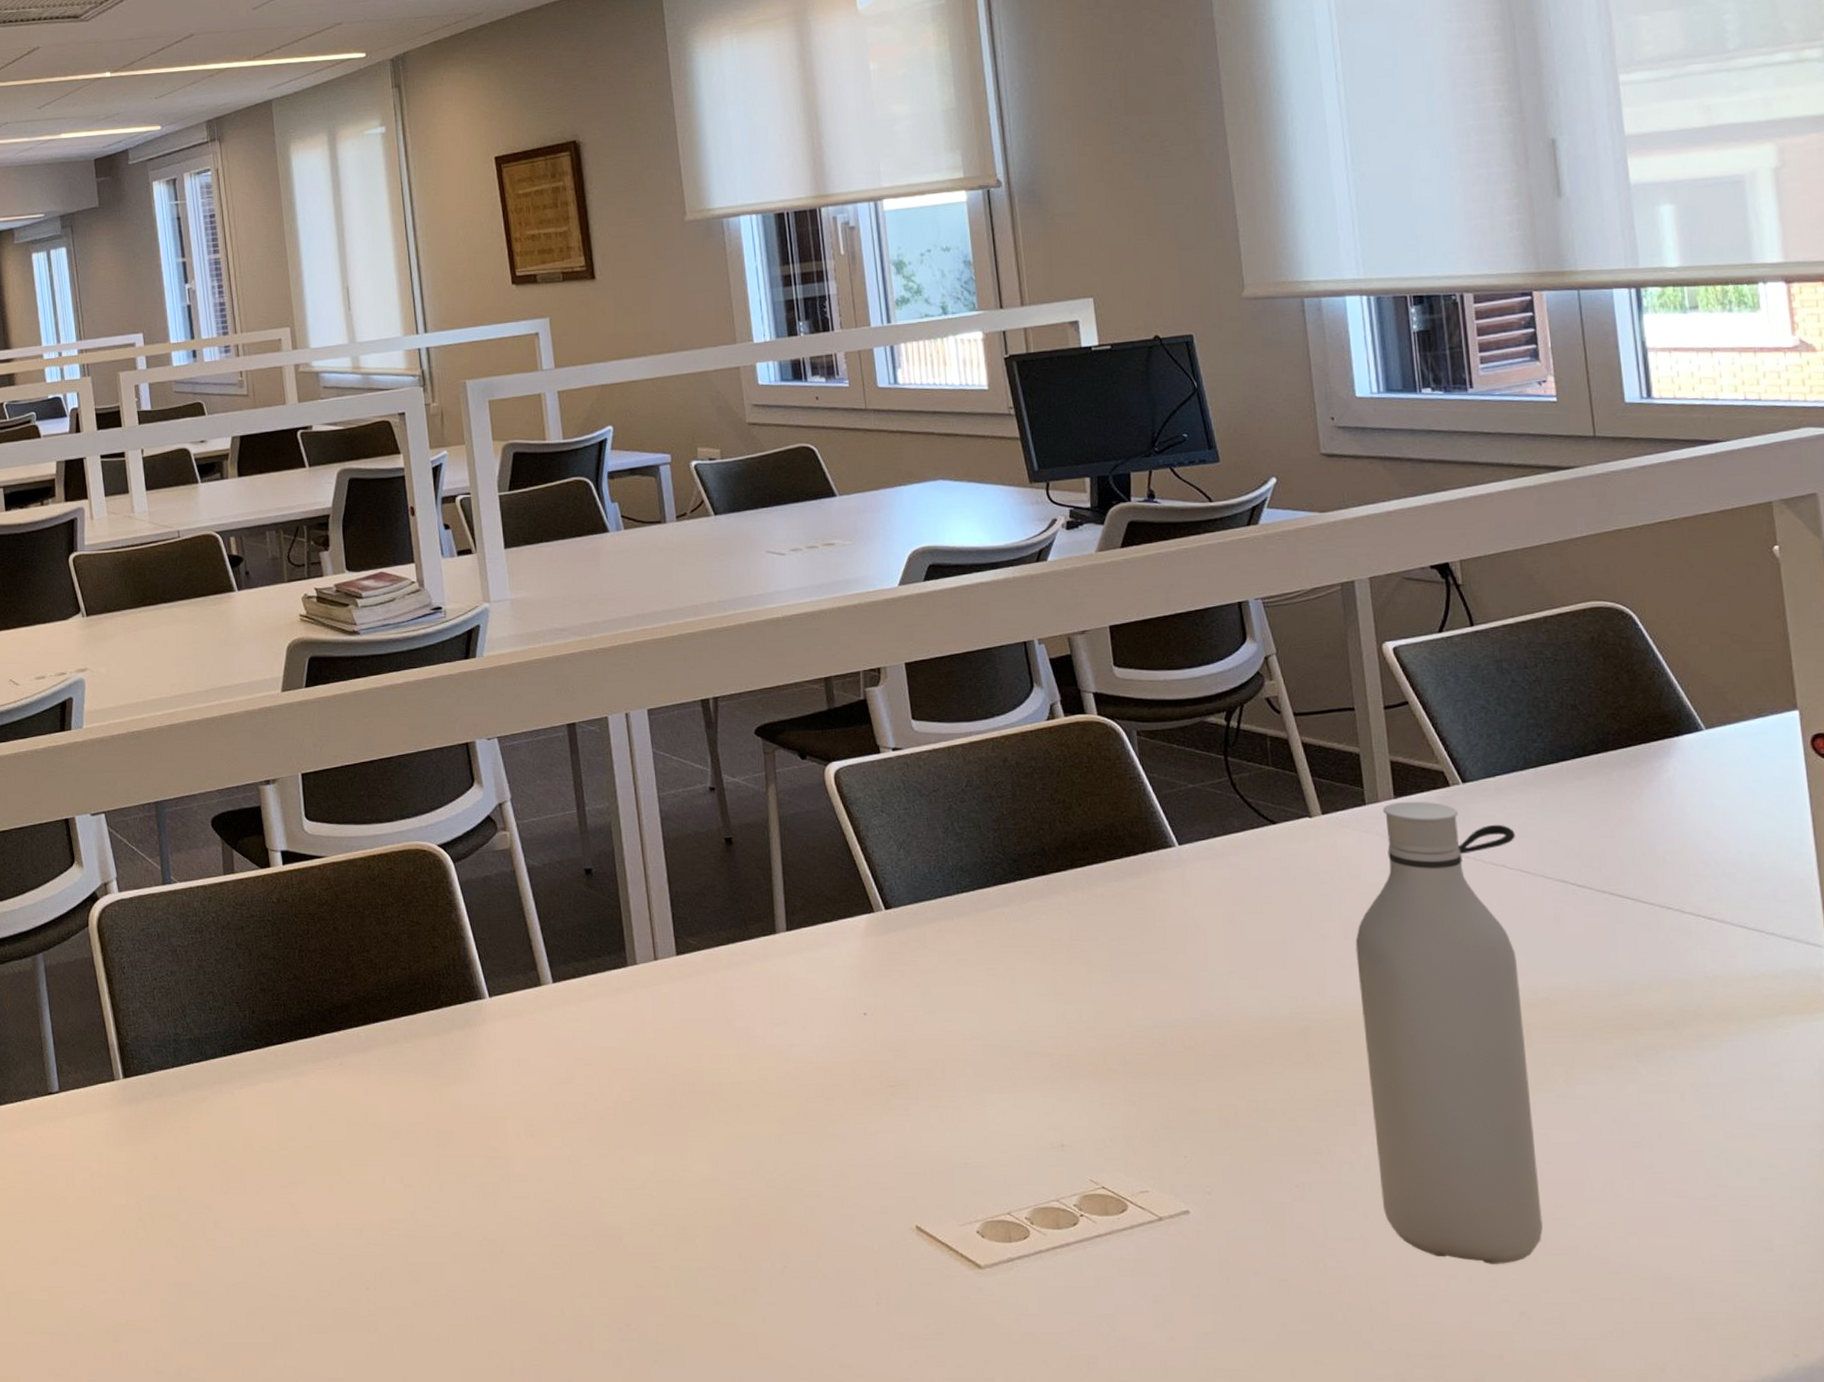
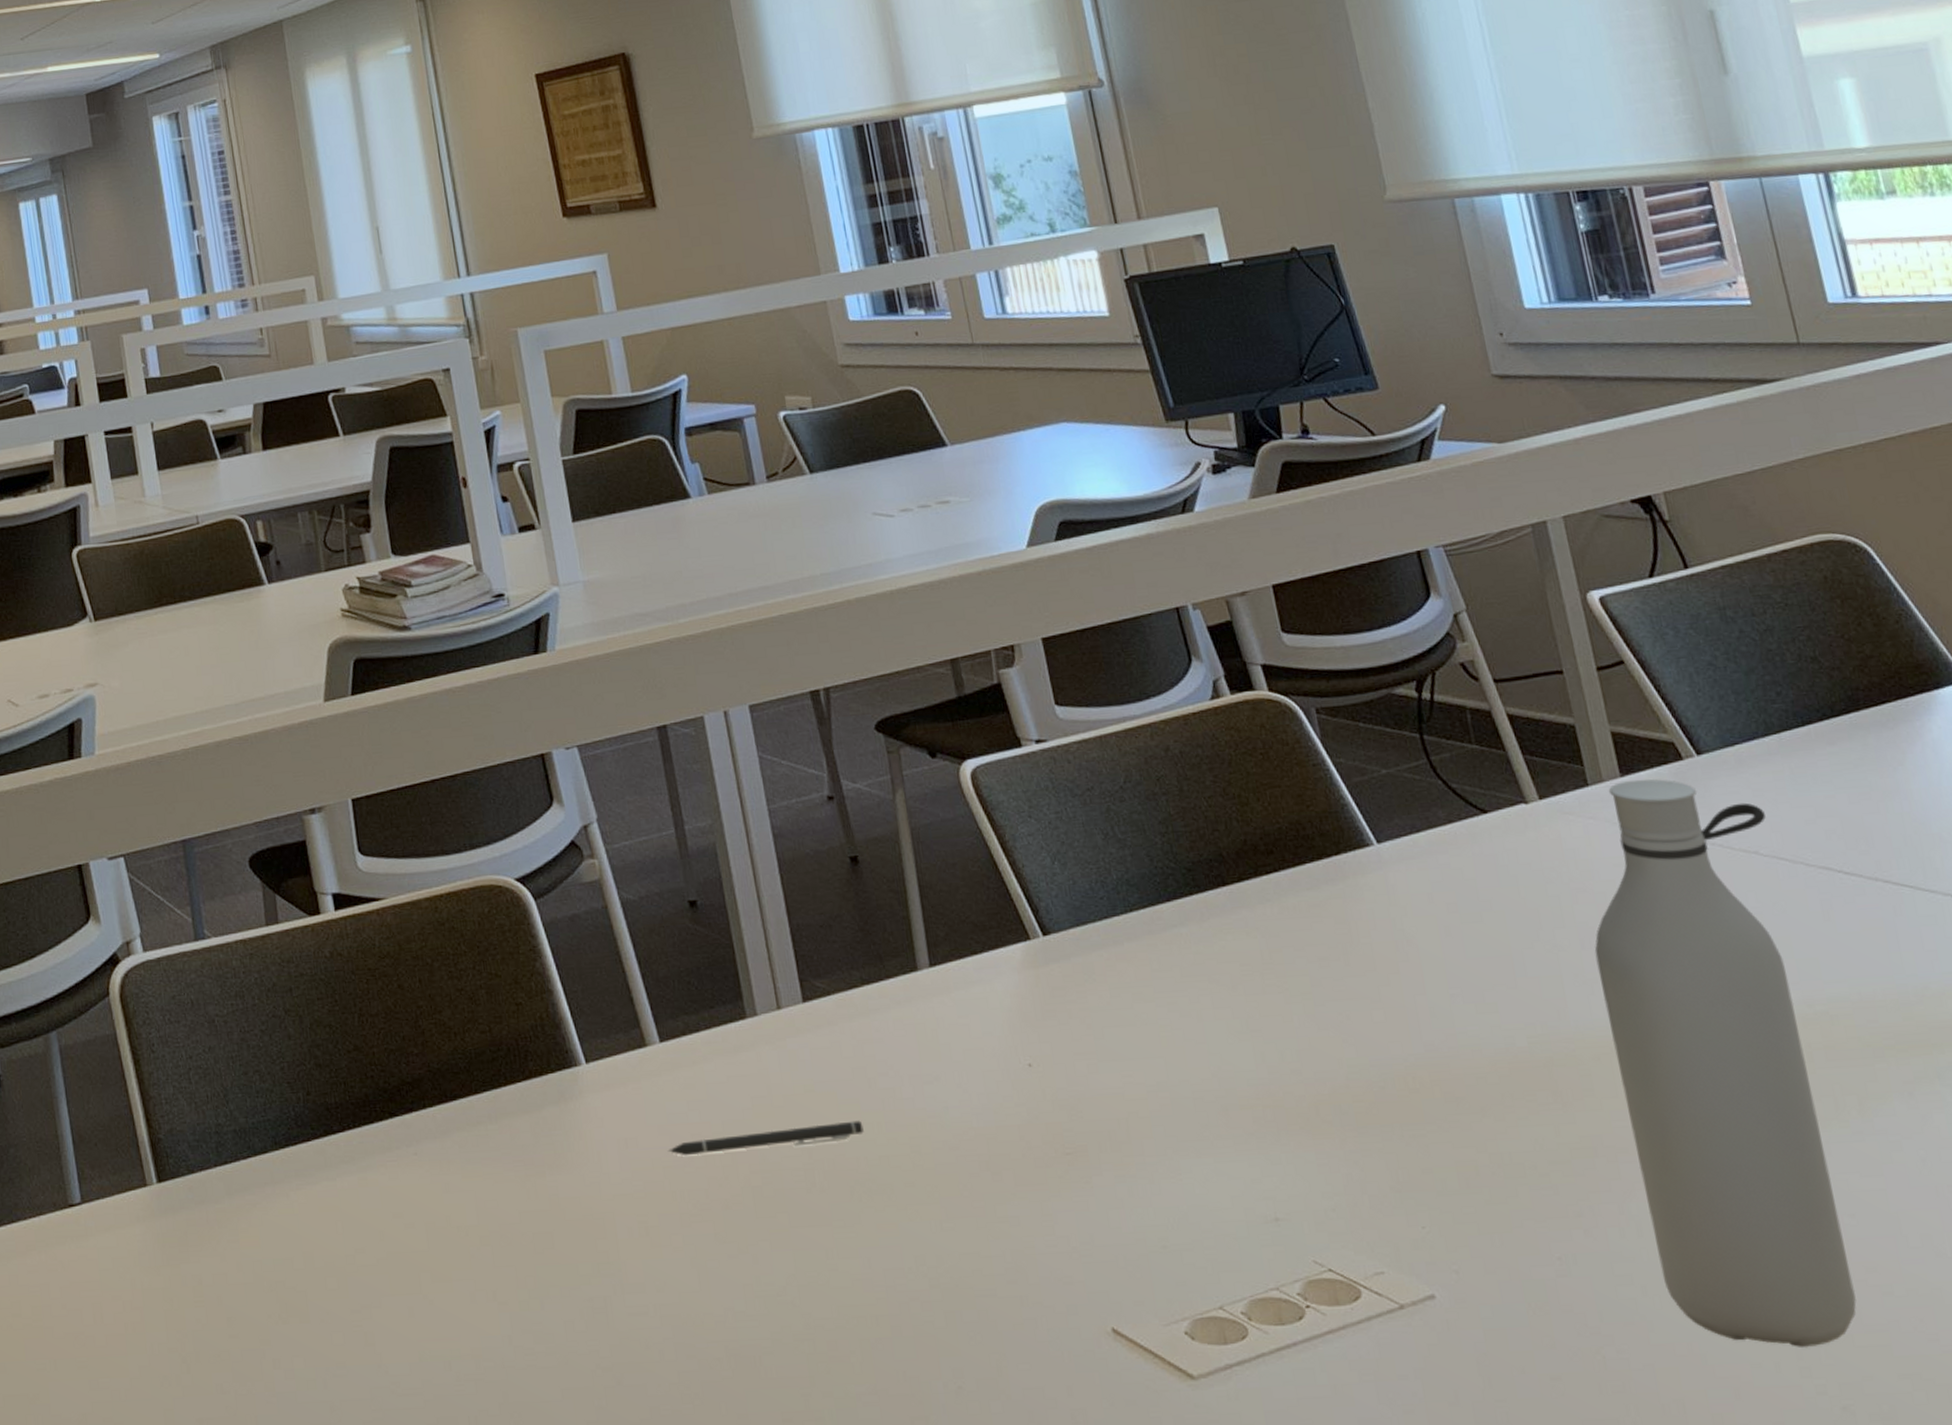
pen: none [553,1052,720,1075] -> present [667,1120,864,1156]

